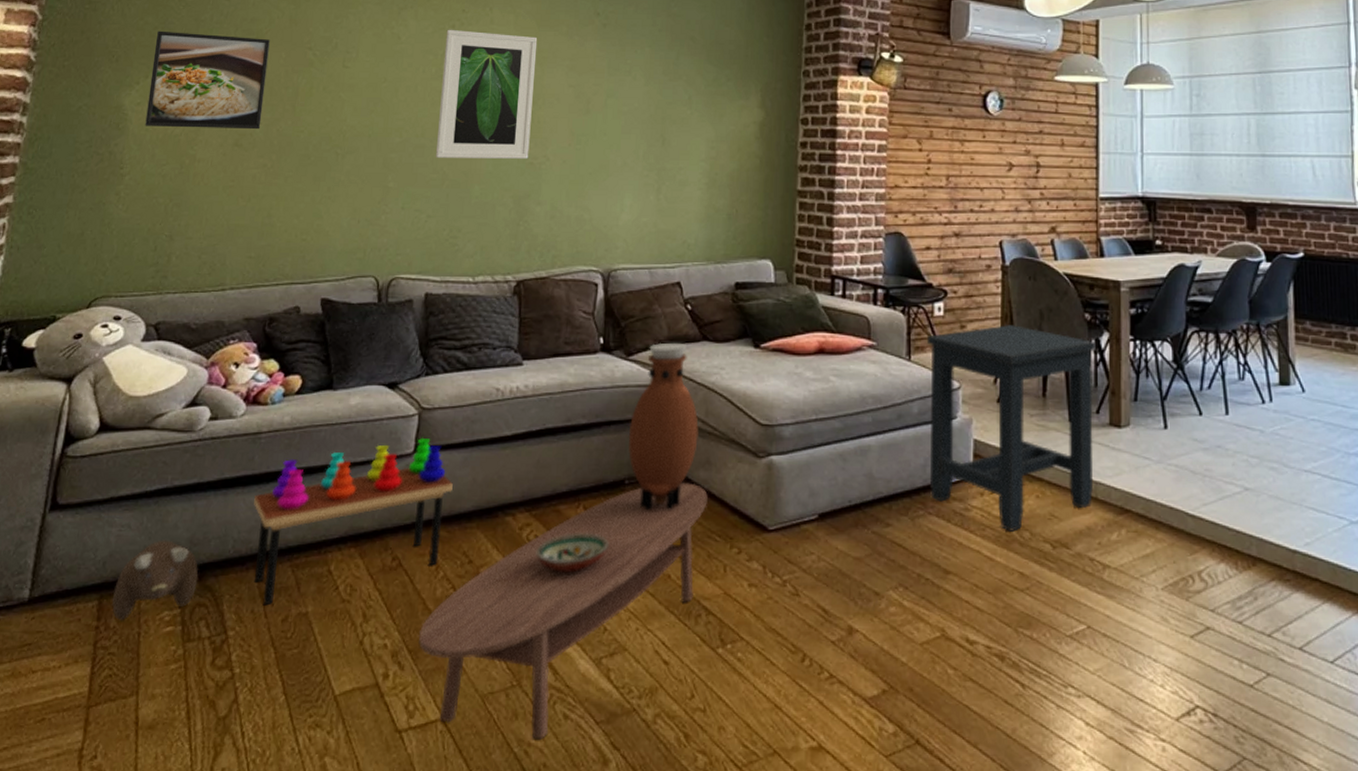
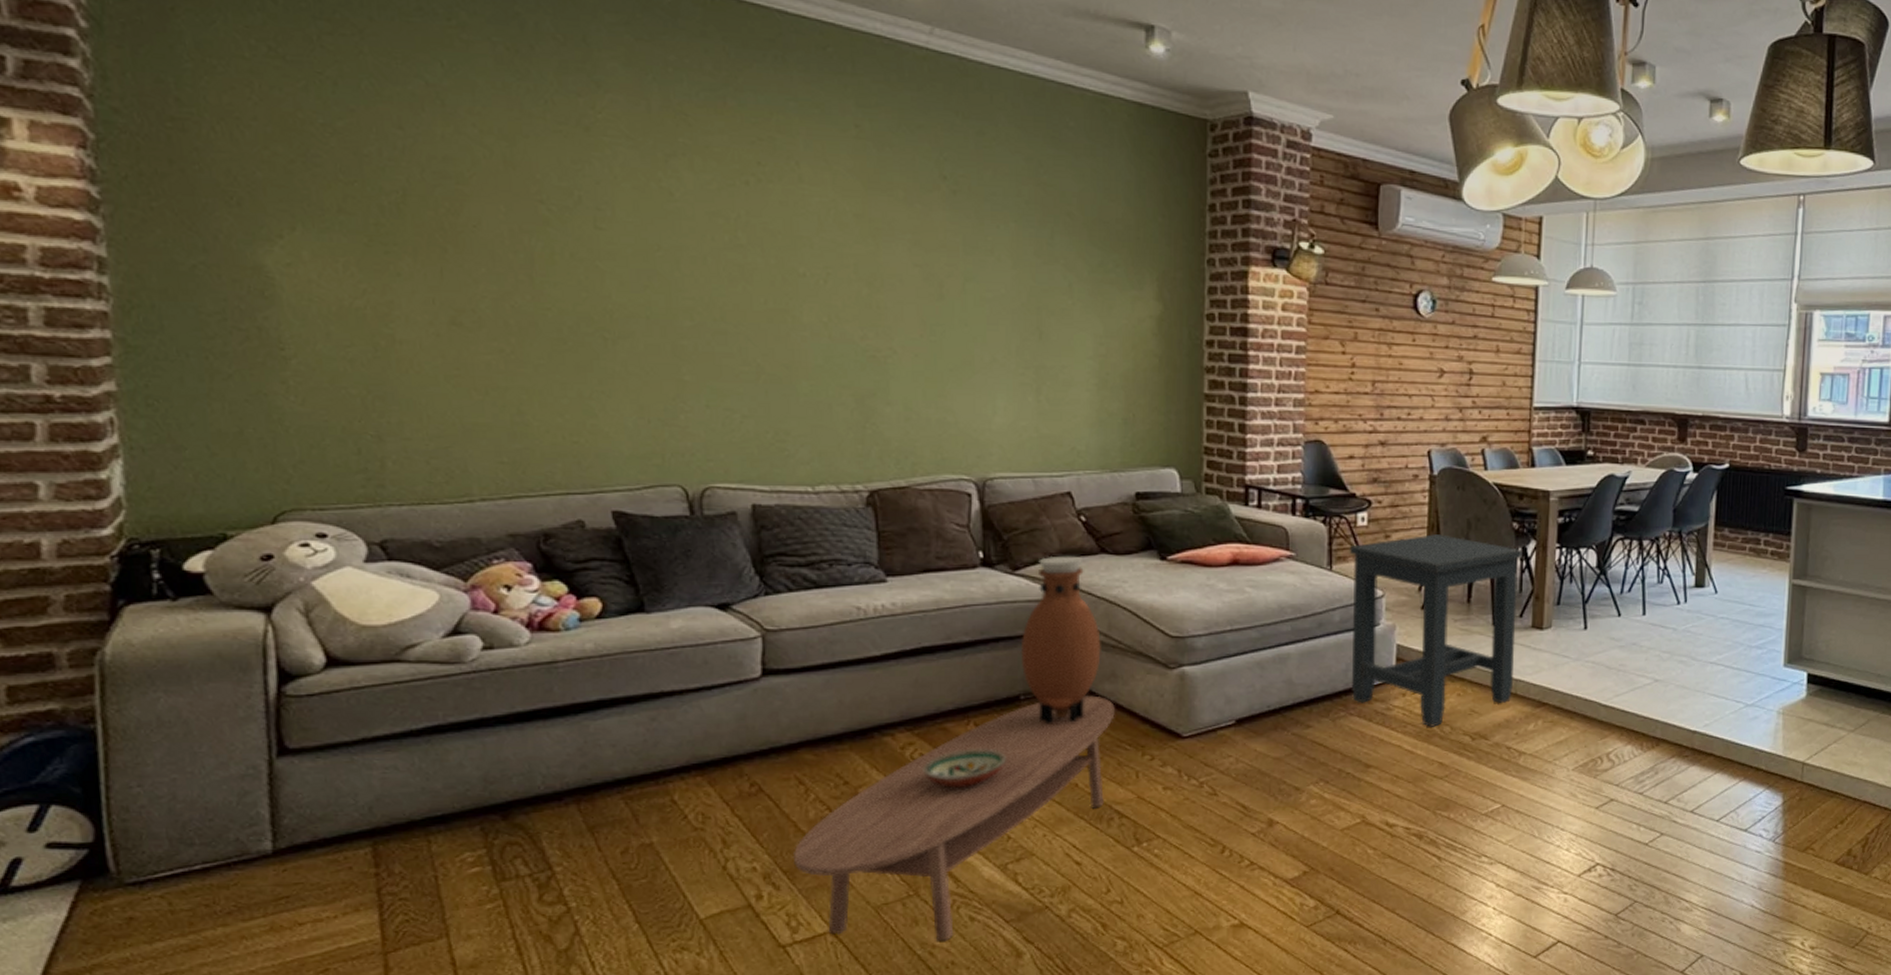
plush toy: present [111,540,199,620] -> none [389,780,503,865]
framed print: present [145,30,270,130] -> none [296,165,486,305]
stacking toy: present [254,437,453,606] -> none [561,660,815,839]
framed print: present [435,29,538,159] -> none [738,186,869,351]

